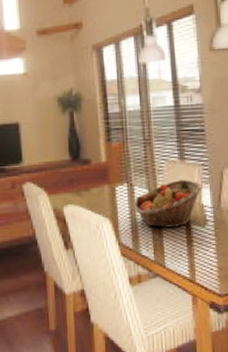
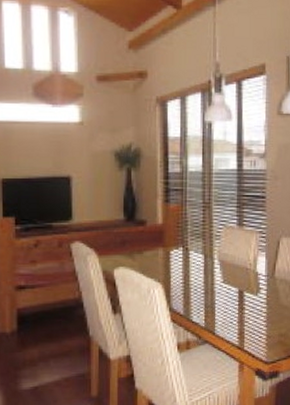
fruit basket: present [133,180,202,228] -> none [187,247,258,295]

